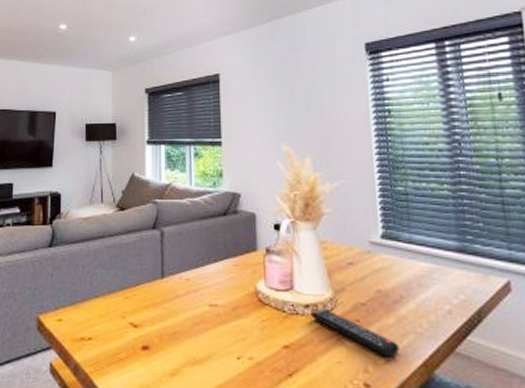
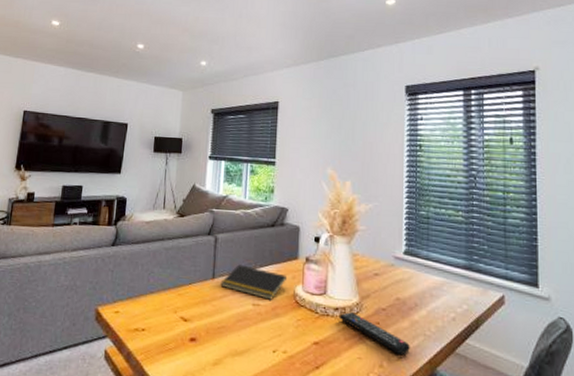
notepad: none [171,260,245,299] -> present [220,264,287,300]

